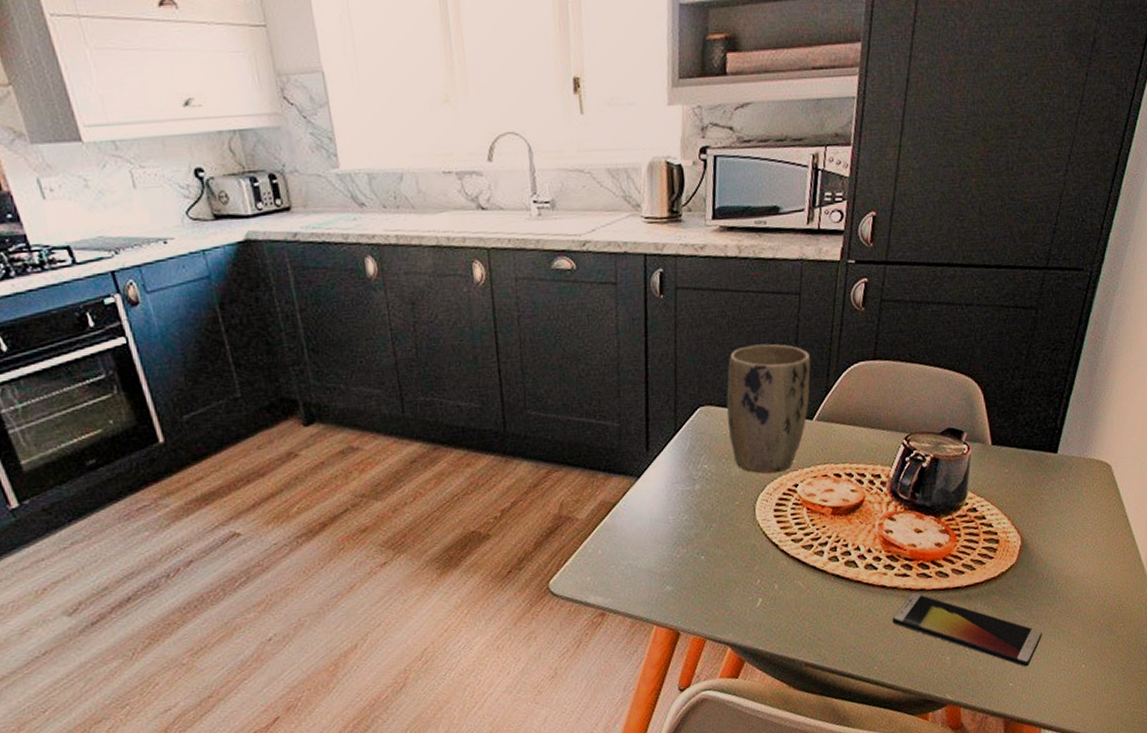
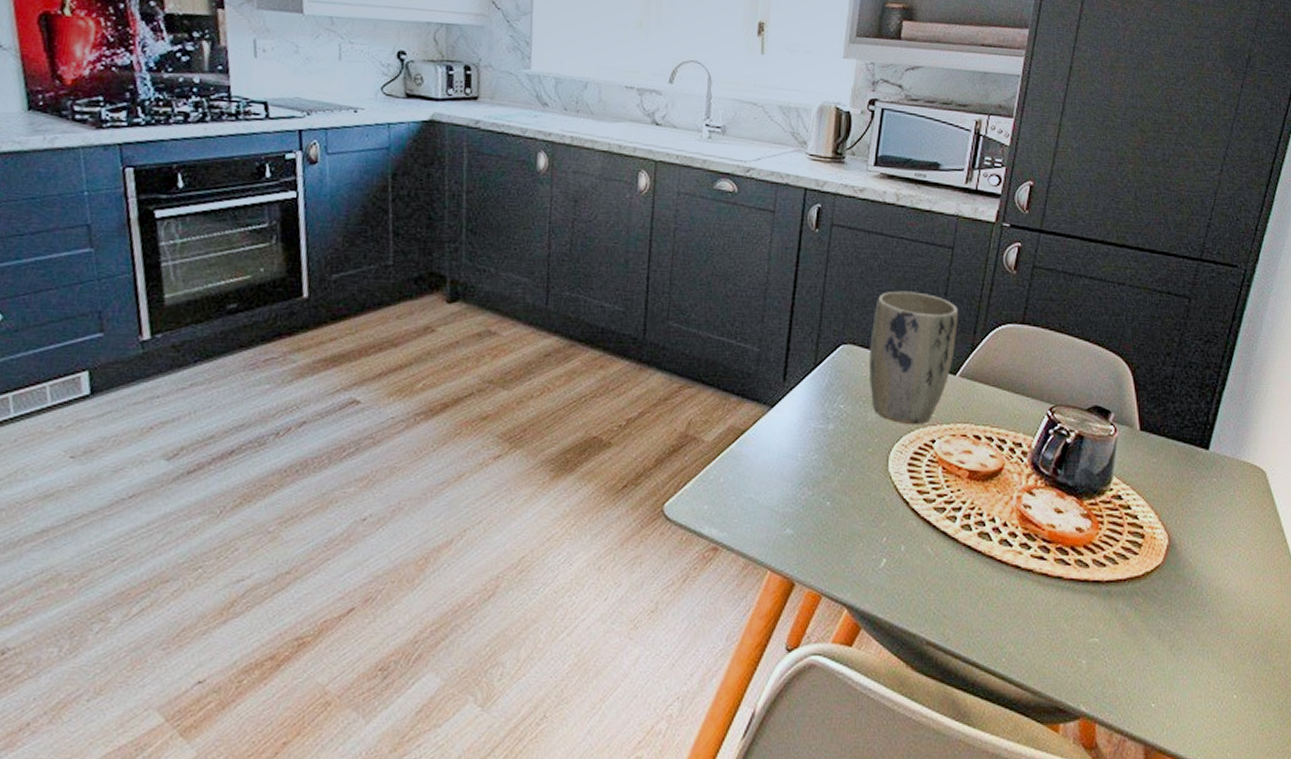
smartphone: present [892,593,1042,668] -> none [1025,580,1189,687]

